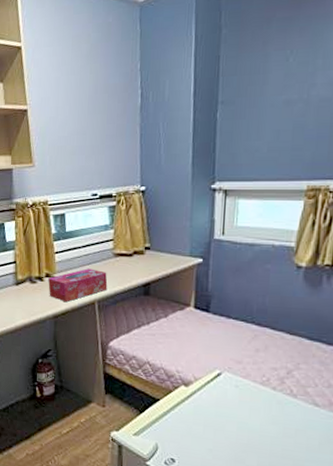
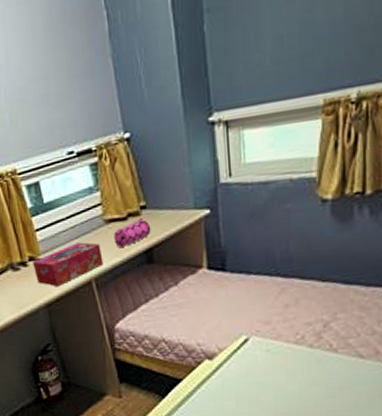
pencil case: none [119,256,152,278] -> present [114,217,152,247]

